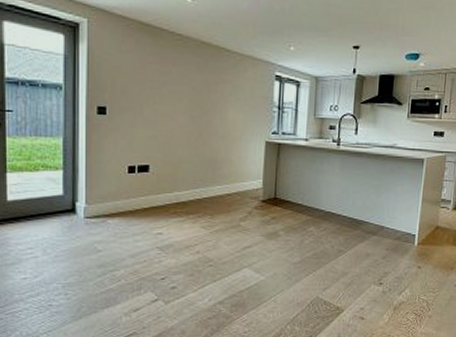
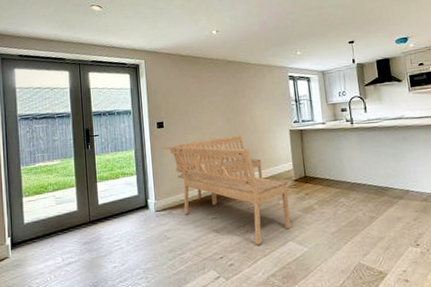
bench: none [100,138,254,268] -> present [161,135,291,245]

